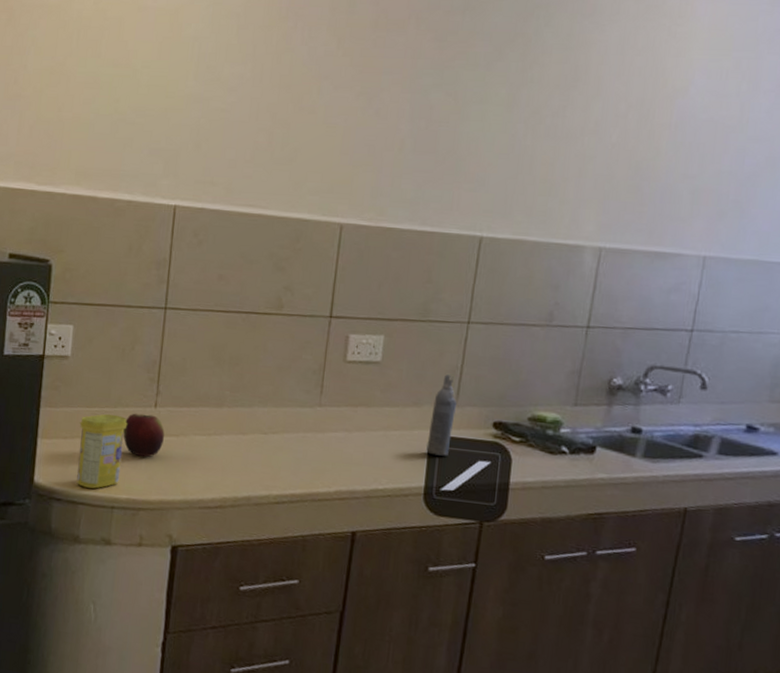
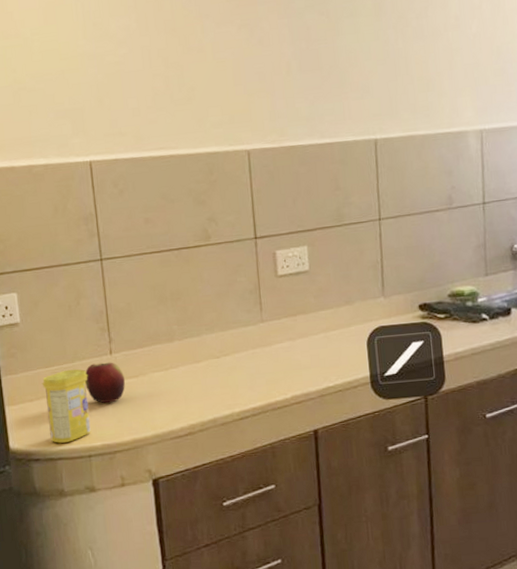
aerosol can: present [426,374,456,456] -> none [363,270,385,346]

